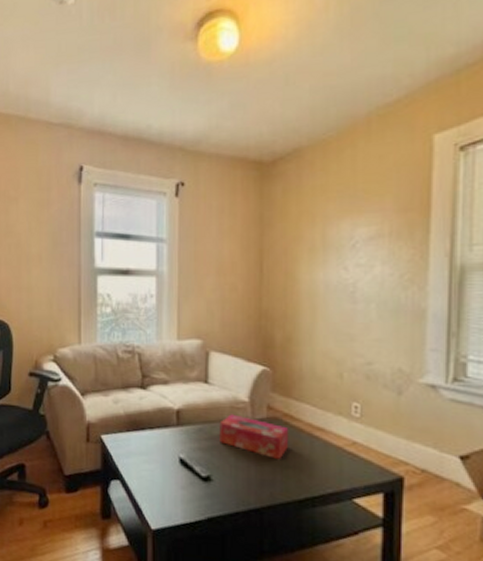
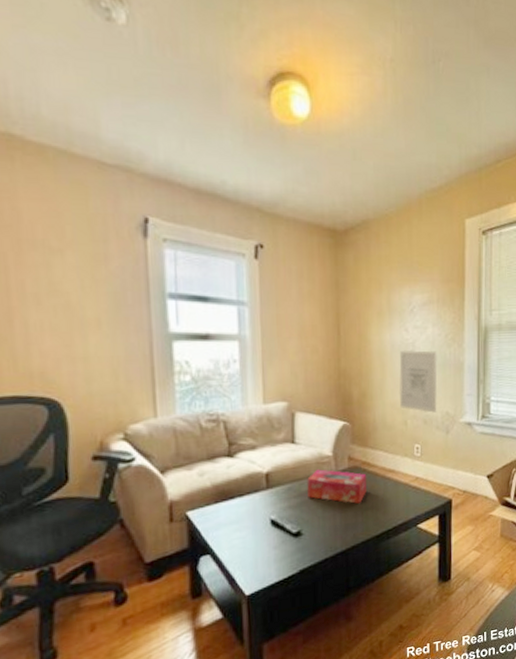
wall art: none [333,291,387,368] -> present [399,350,437,413]

